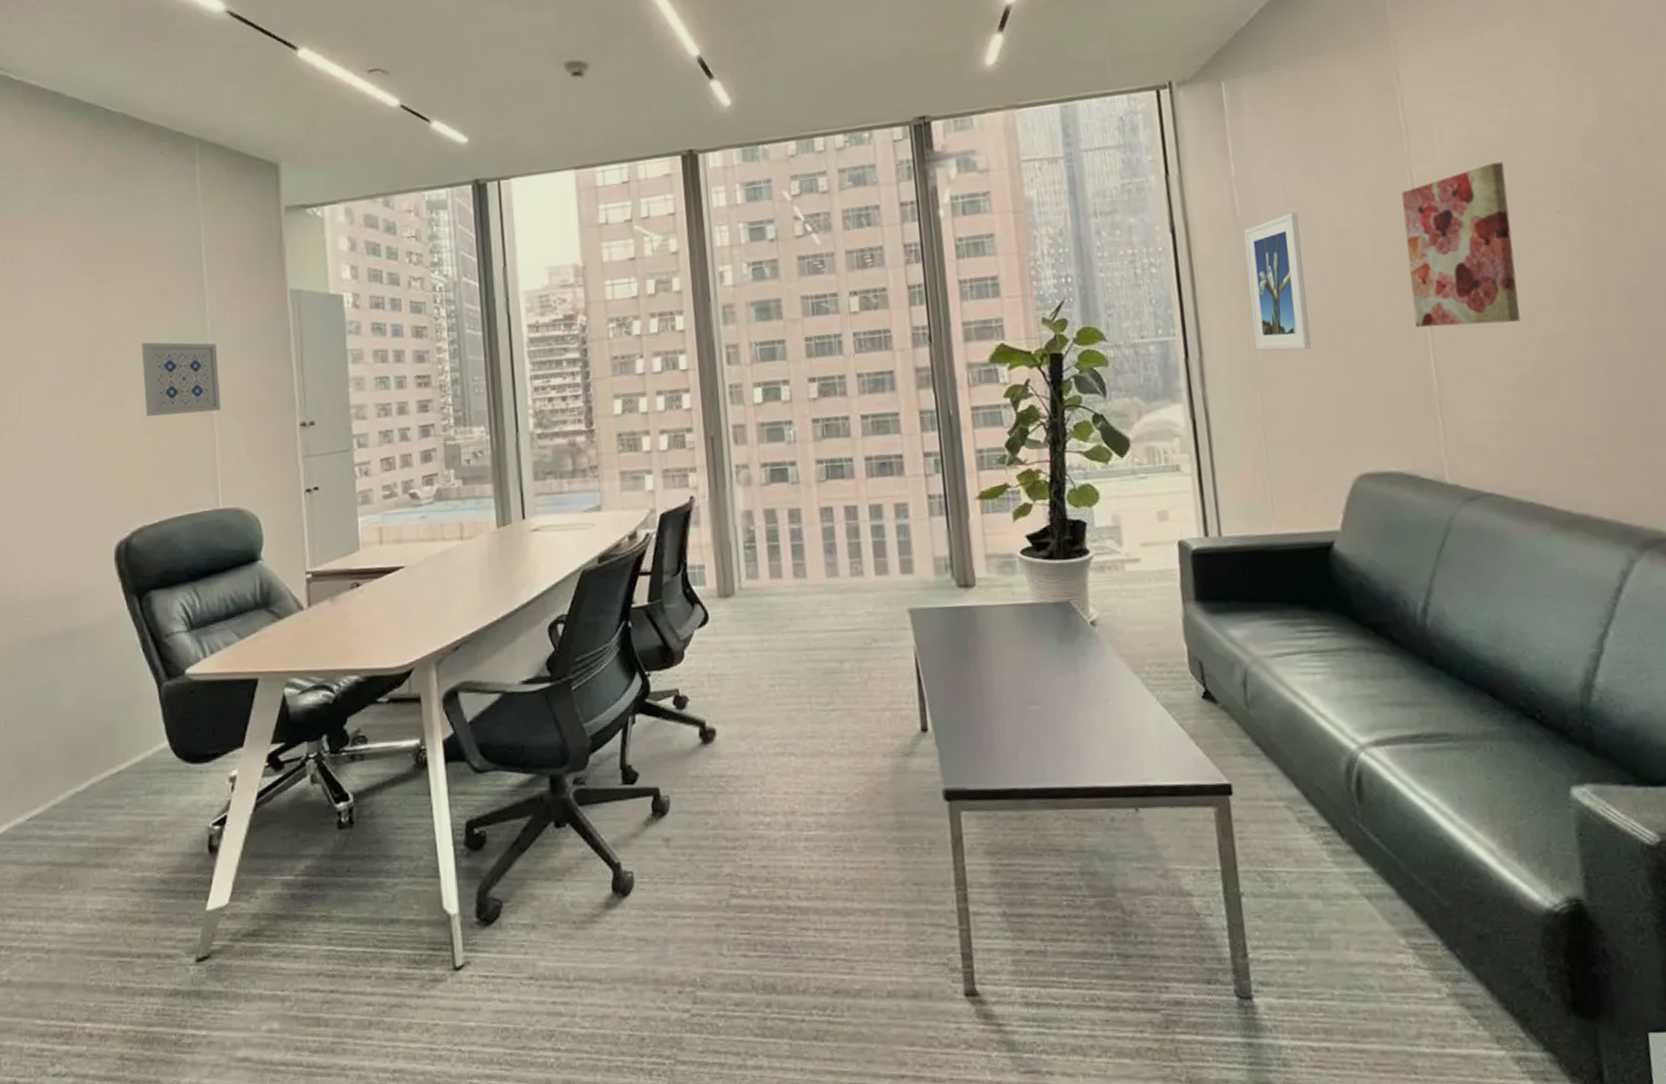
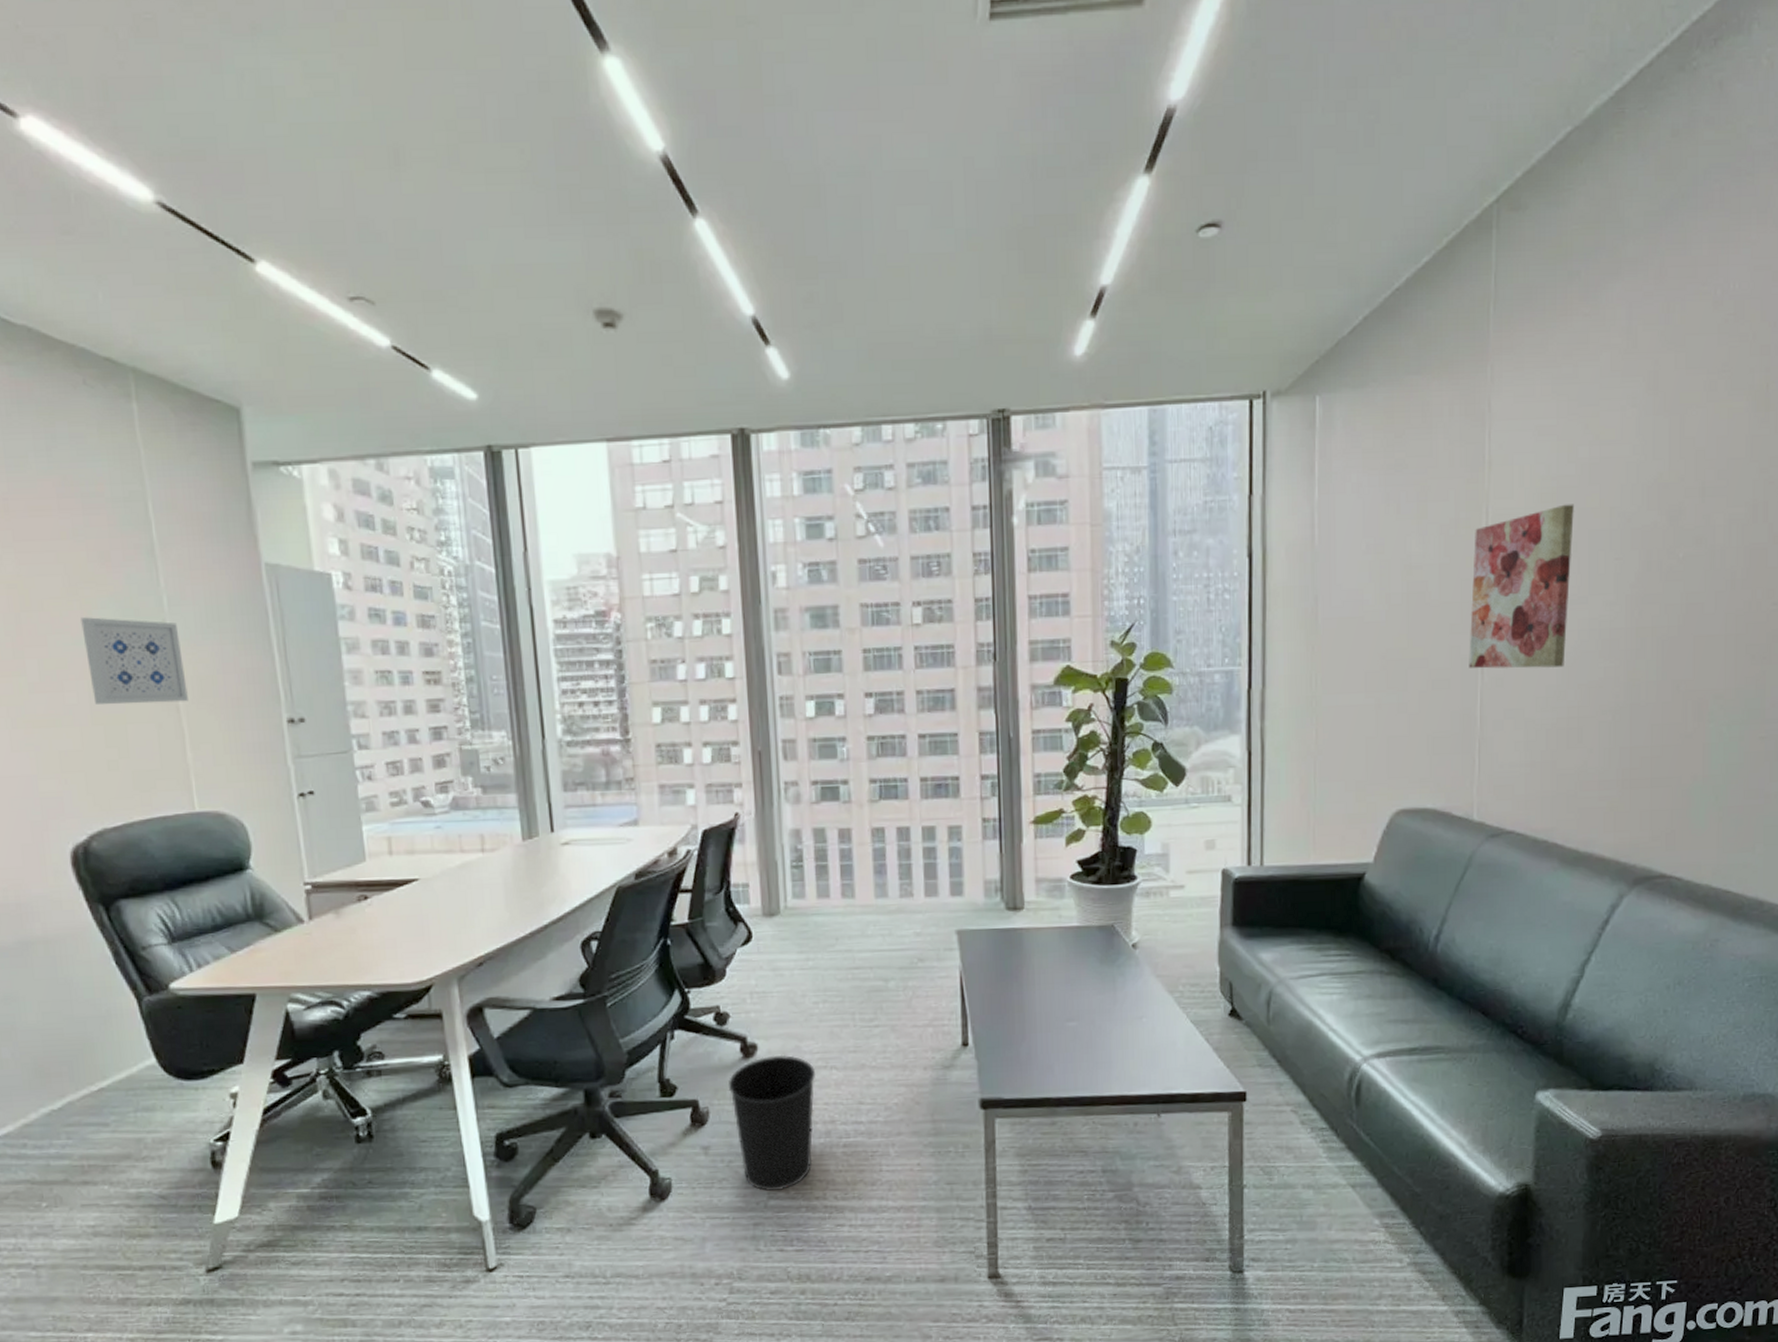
wastebasket: none [687,740,774,889] -> present [728,1054,815,1191]
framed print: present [1244,212,1311,350] -> none [1316,543,1374,686]

